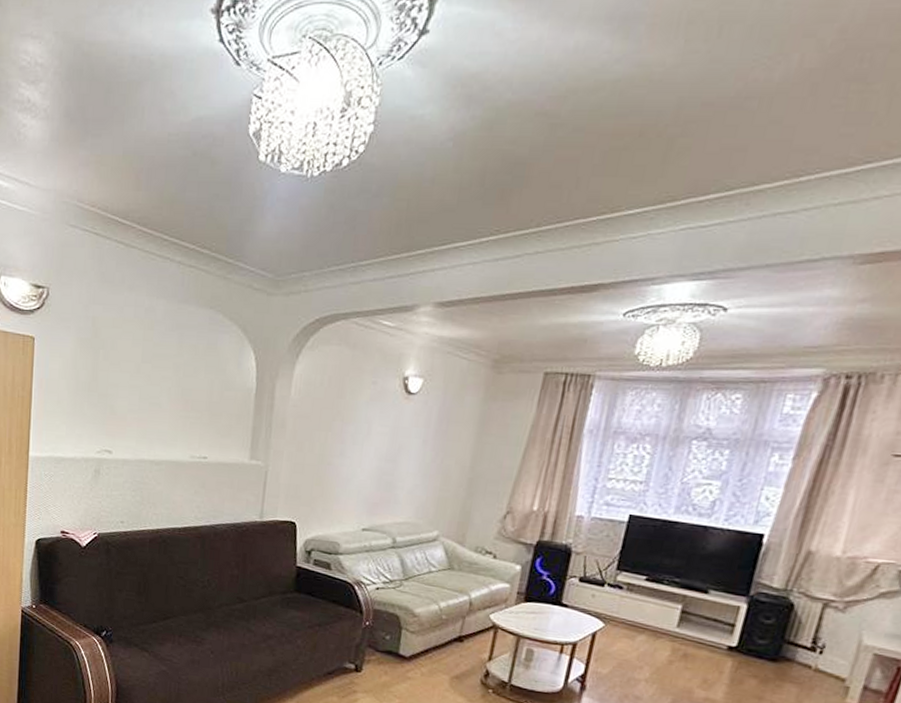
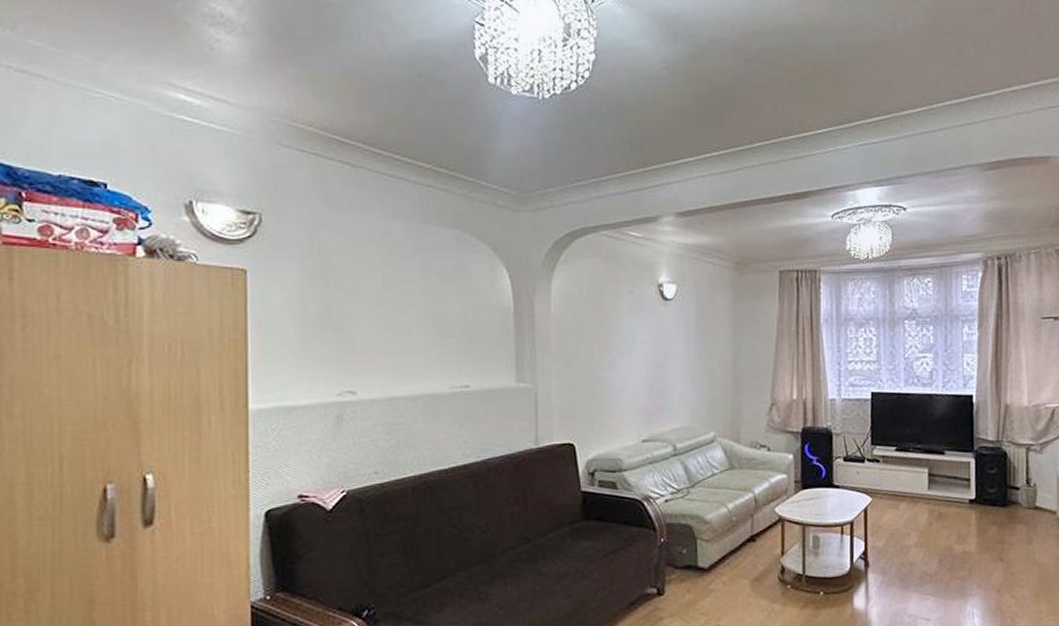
plant pot: none [797,641,827,671] -> present [1019,484,1038,509]

